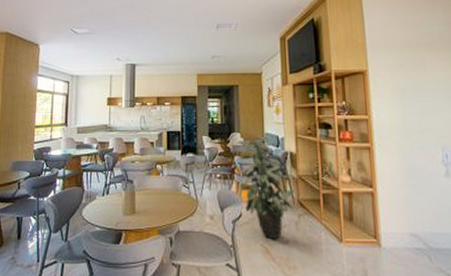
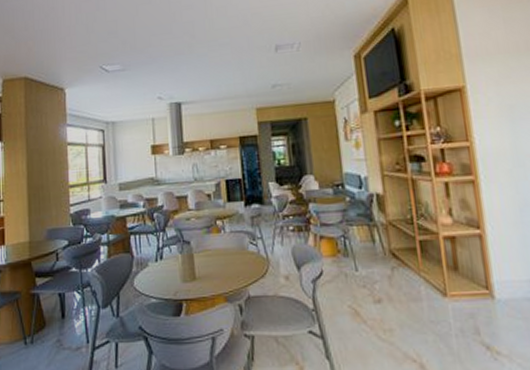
indoor plant: present [235,136,294,240] -> none [308,176,384,300]

